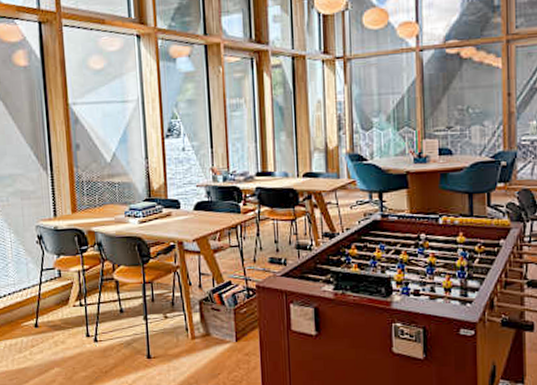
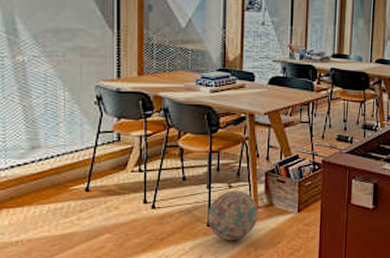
decorative ball: none [146,321,196,372] -> present [207,191,258,240]

